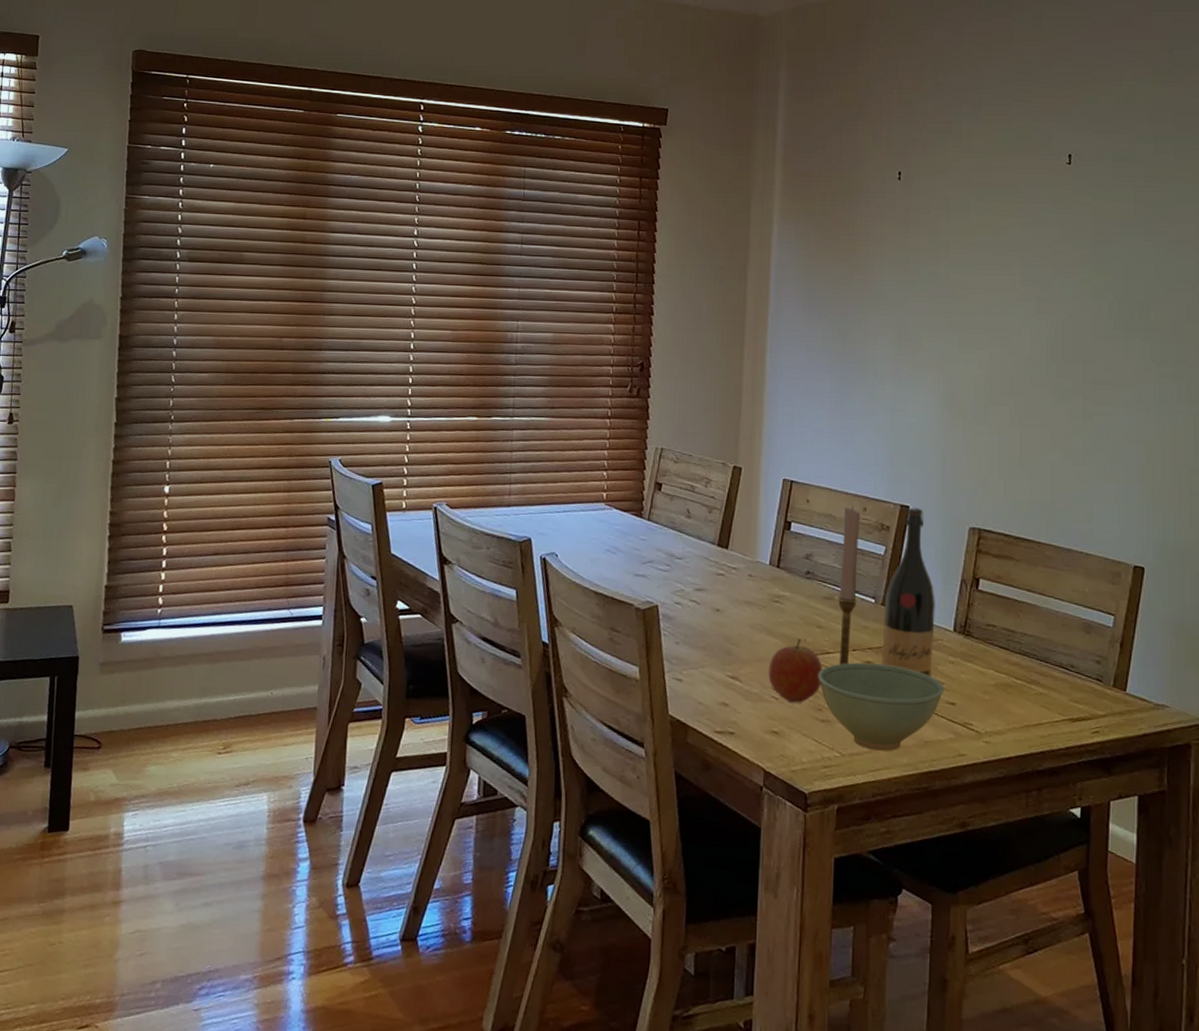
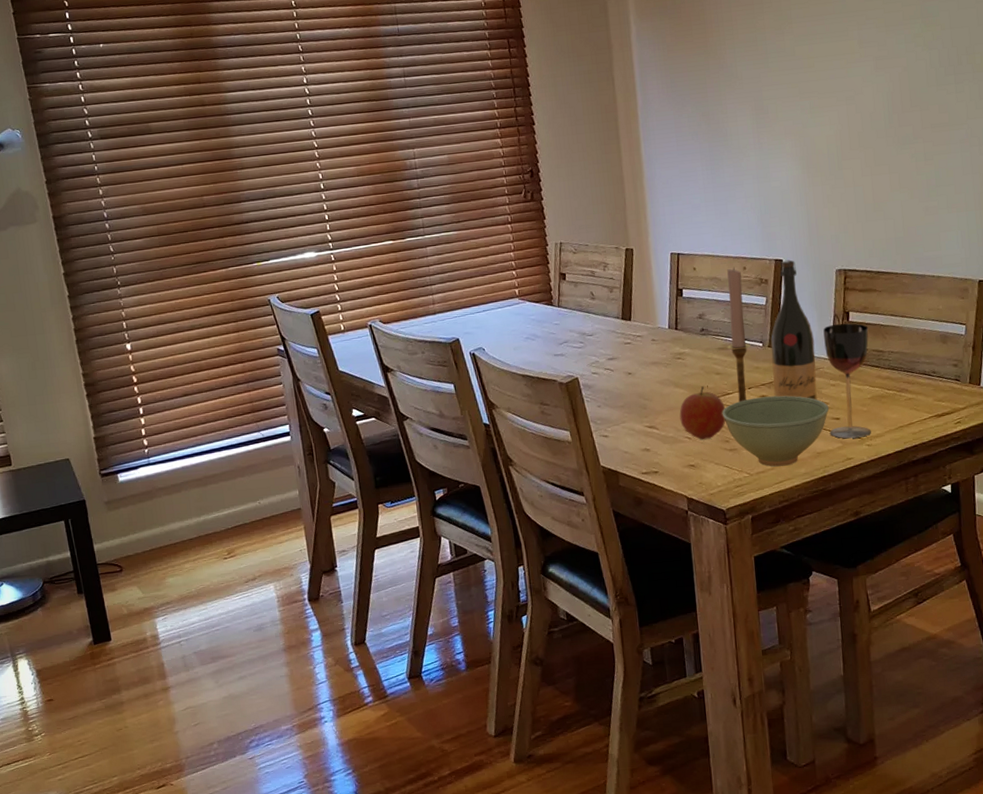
wineglass: none [941,590,1000,731] -> present [823,323,871,439]

